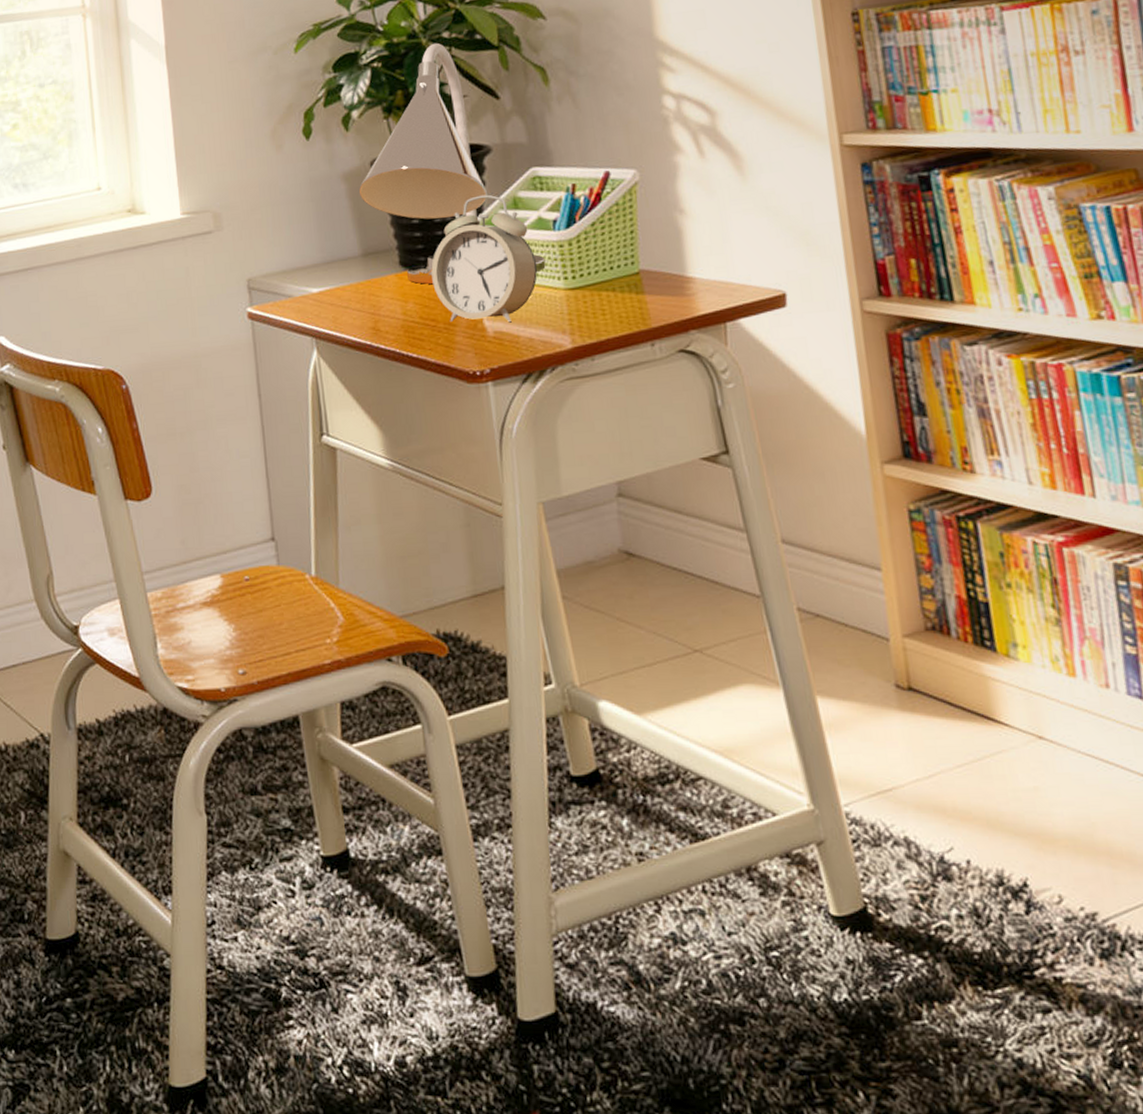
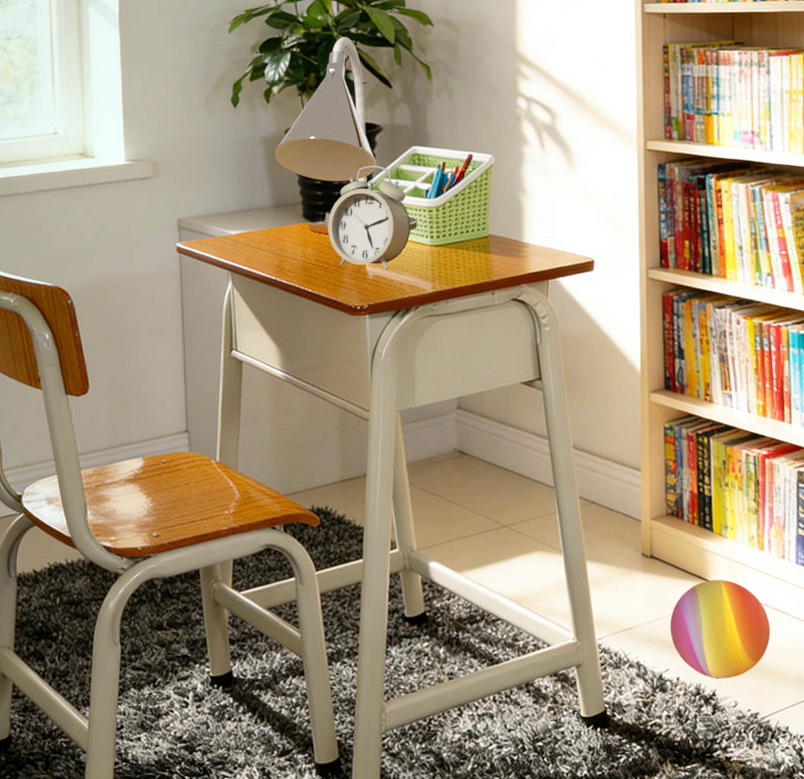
ball: none [947,720,1102,862] -> present [670,580,770,679]

